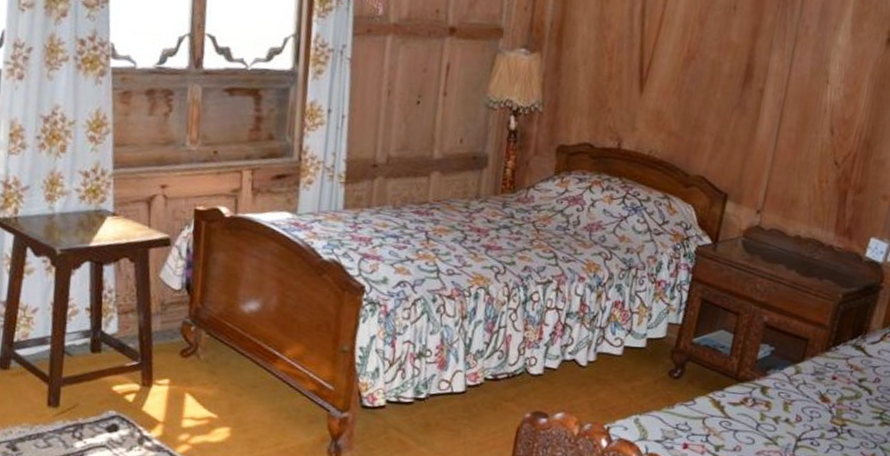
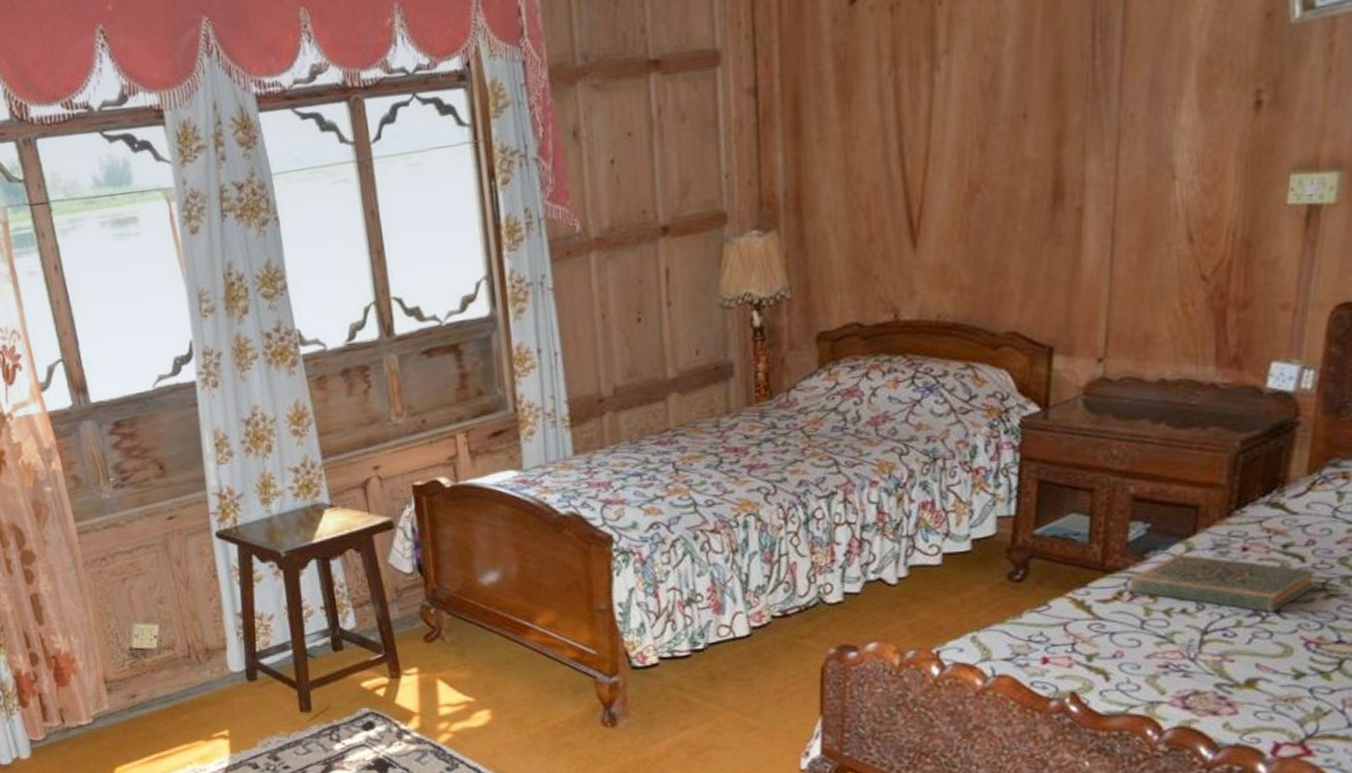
book: none [752,375,879,430] -> present [1130,554,1318,612]

